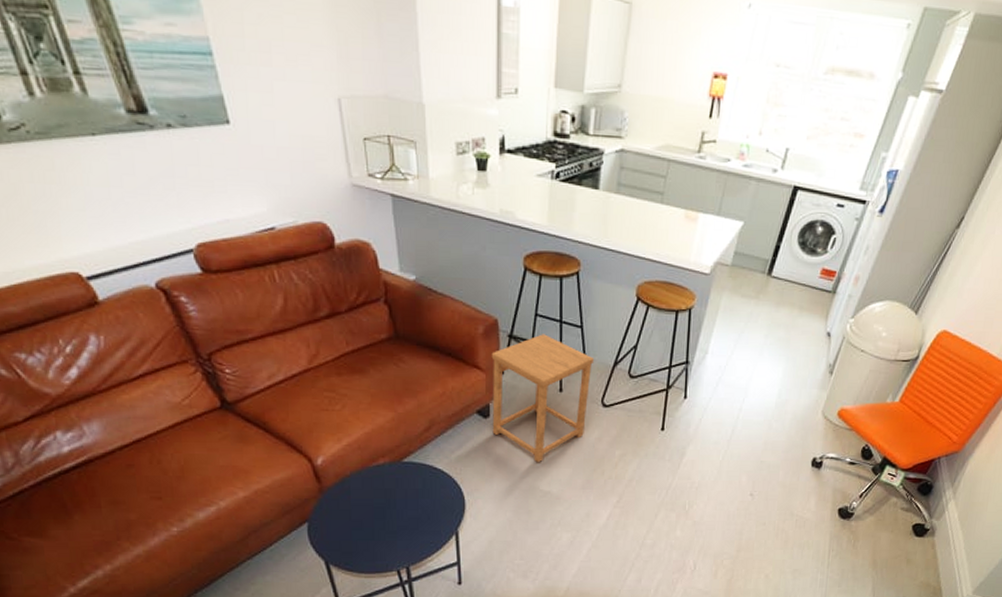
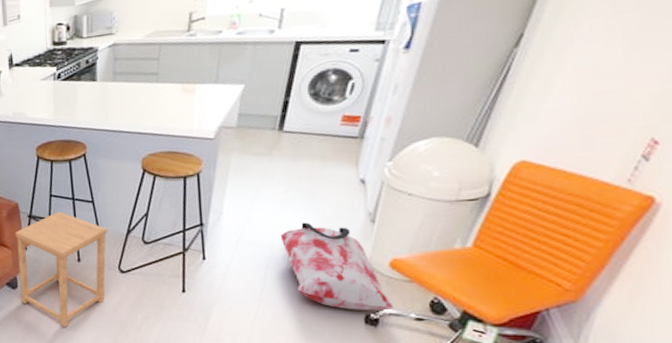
bag: none [755,368,835,454] -> present [280,222,394,310]

